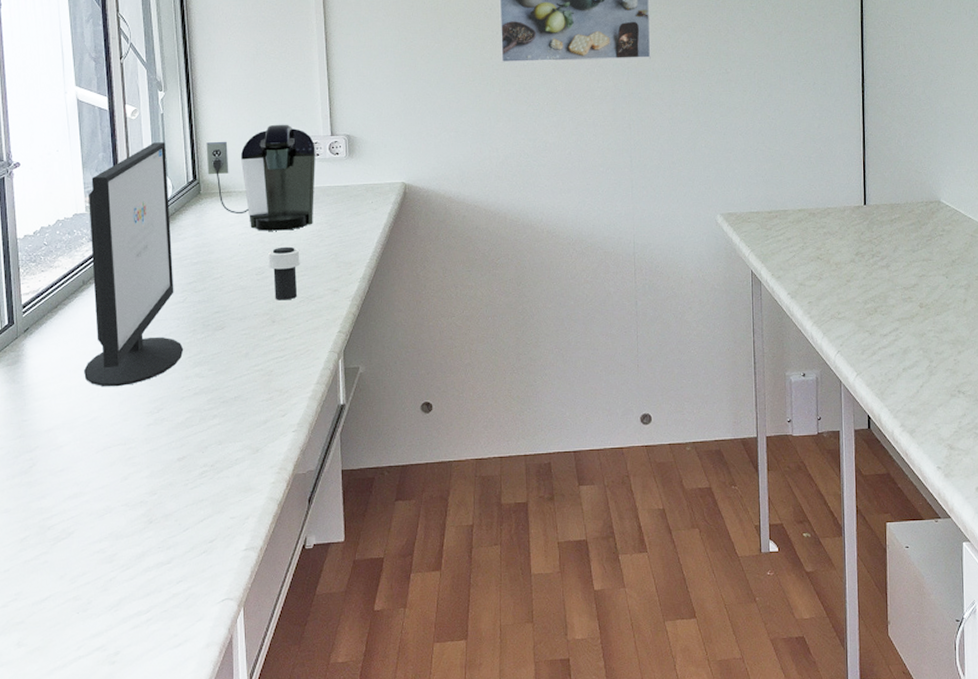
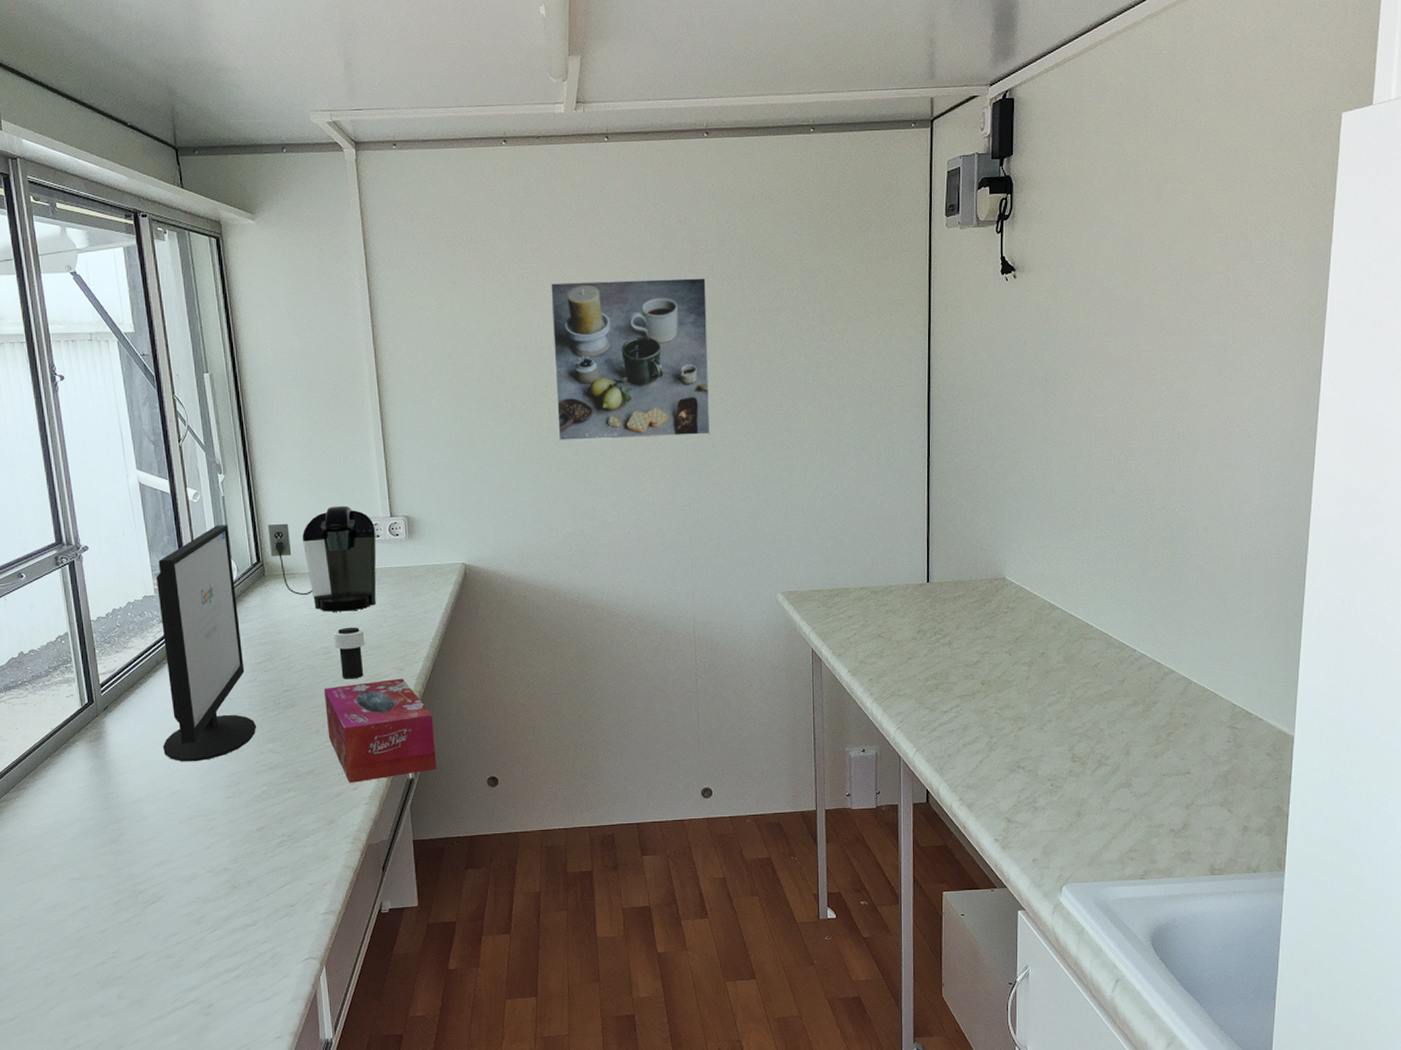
tissue box: none [255,299,369,409] -> present [323,678,437,783]

